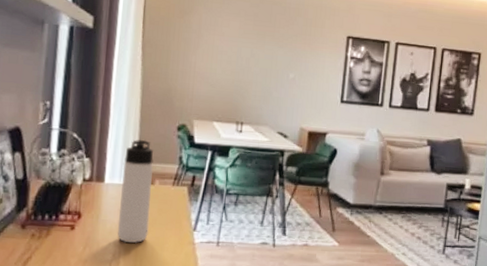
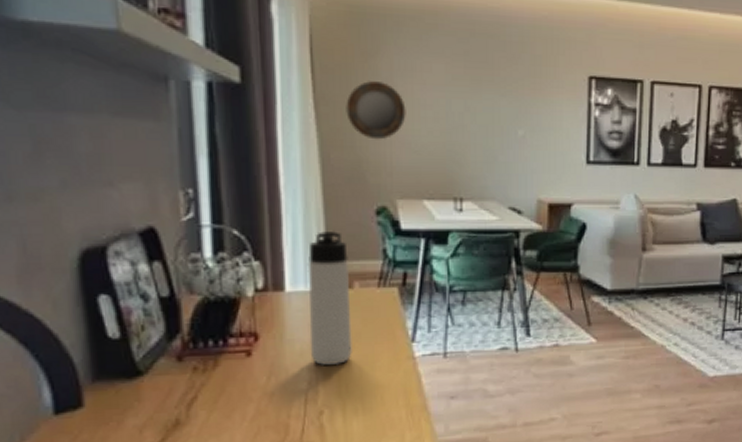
home mirror: none [164,31,208,75] -> present [346,81,406,140]

